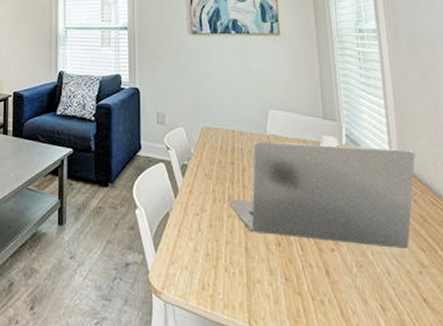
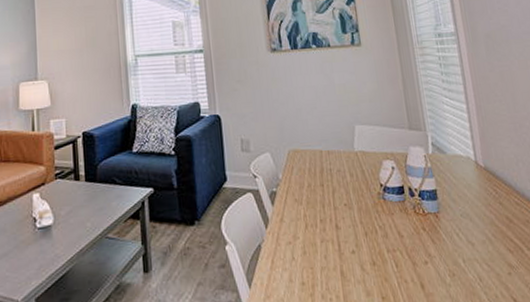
laptop: present [227,141,416,249] -> none [319,152,499,255]

